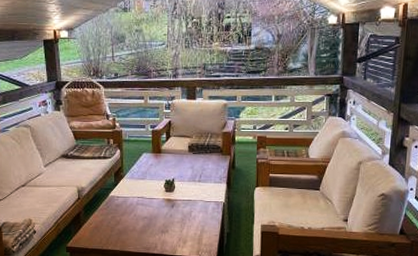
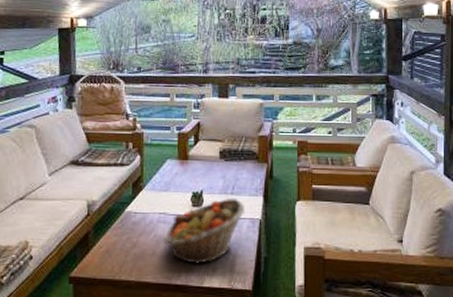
fruit basket: none [142,185,211,238] -> present [163,199,245,264]

